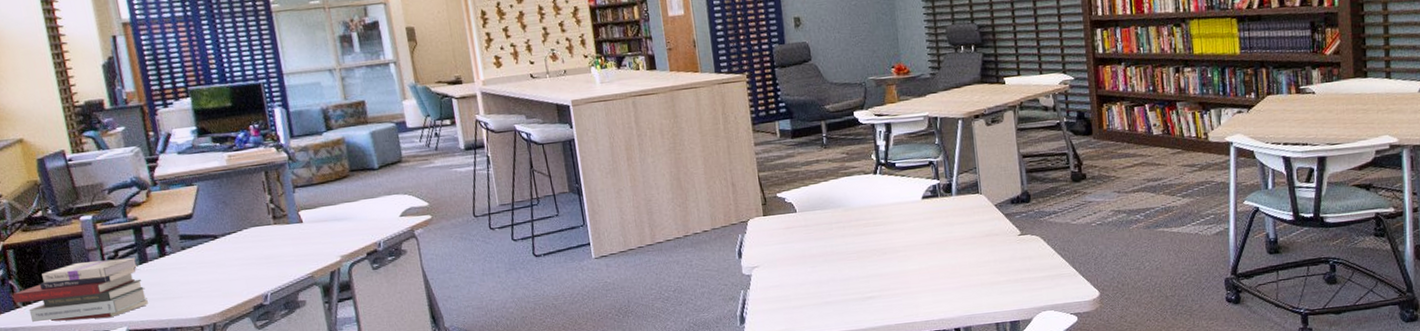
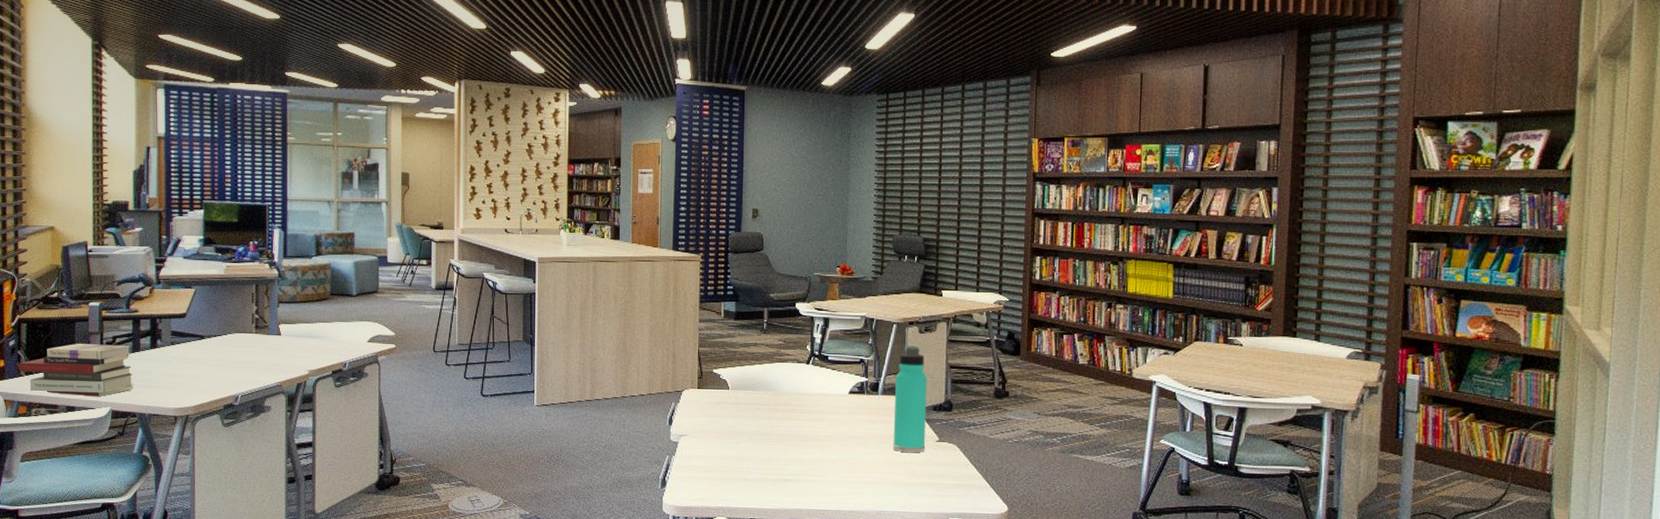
thermos bottle: none [968,139,1008,251] -> present [893,346,928,452]

